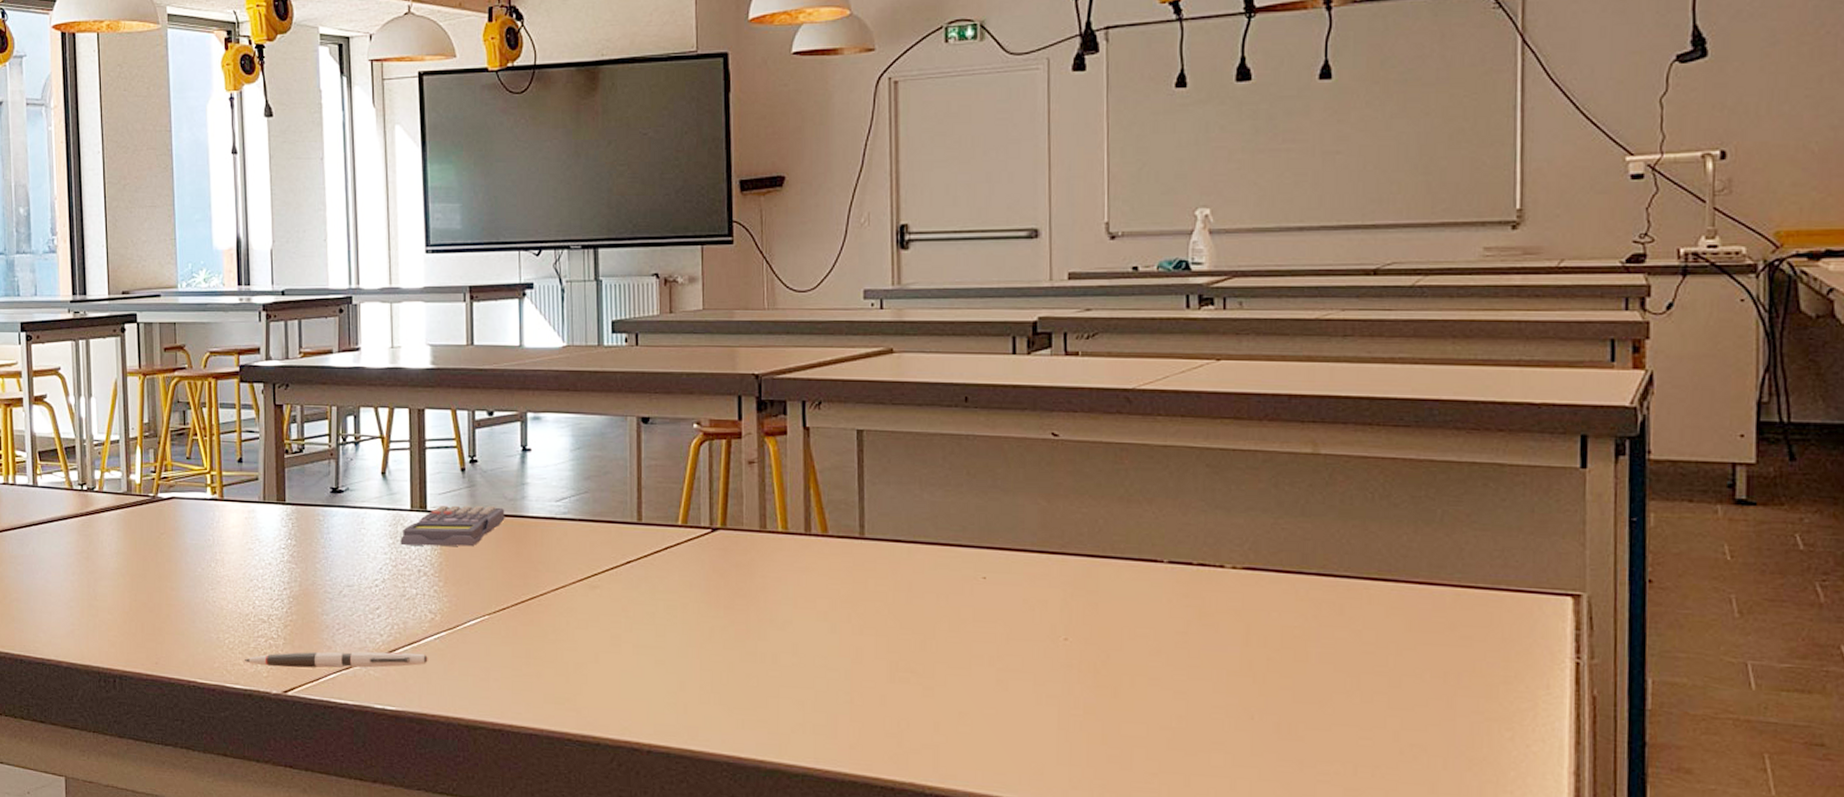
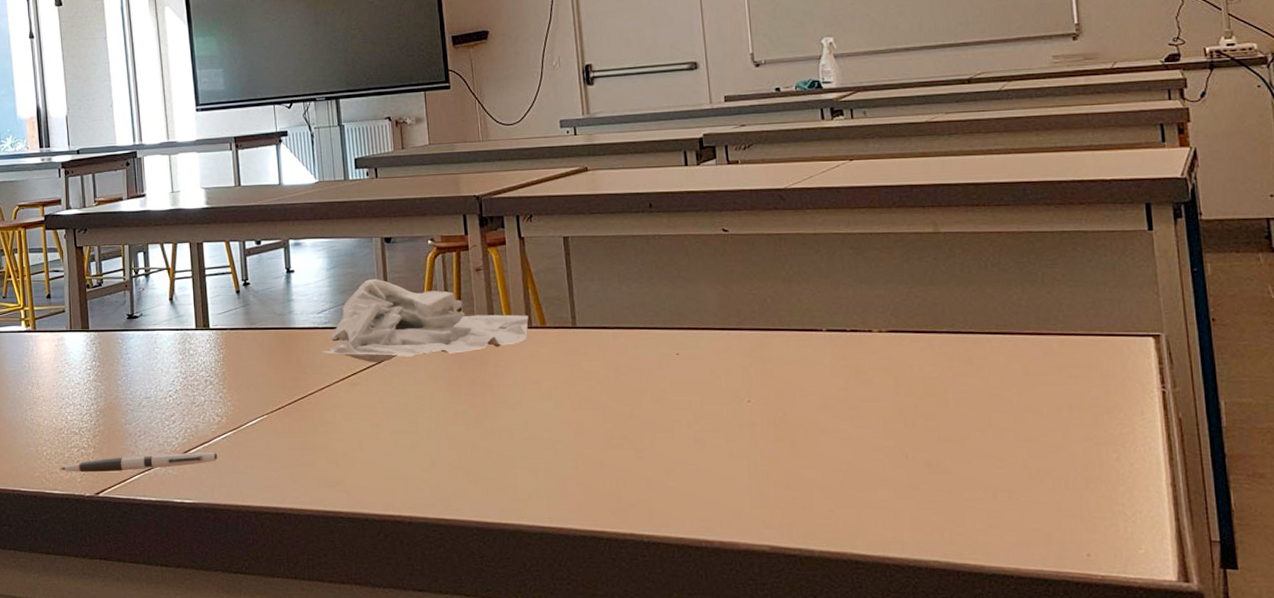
calculator: present [400,505,505,547] -> none [188,321,276,360]
tissue: none [556,465,808,563] -> present [320,279,529,362]

